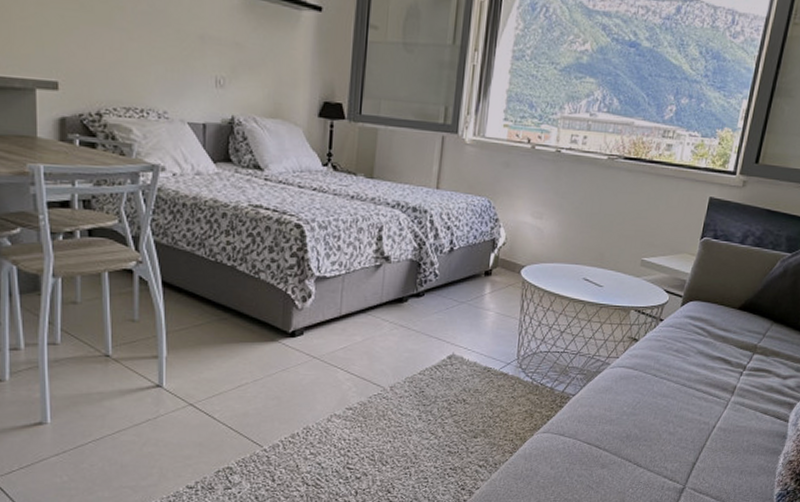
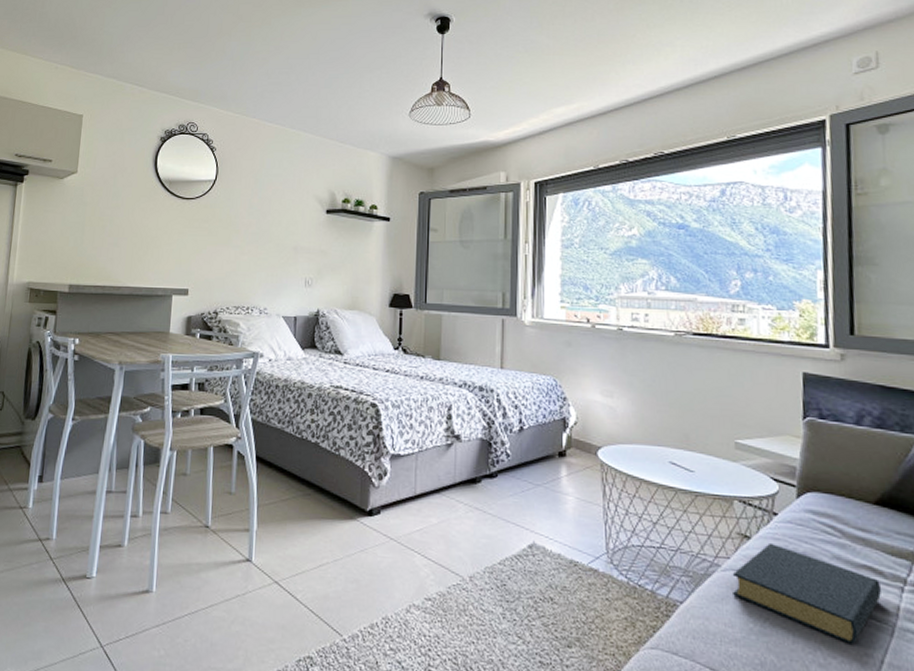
hardback book: none [616,343,727,416] -> present [732,542,881,645]

